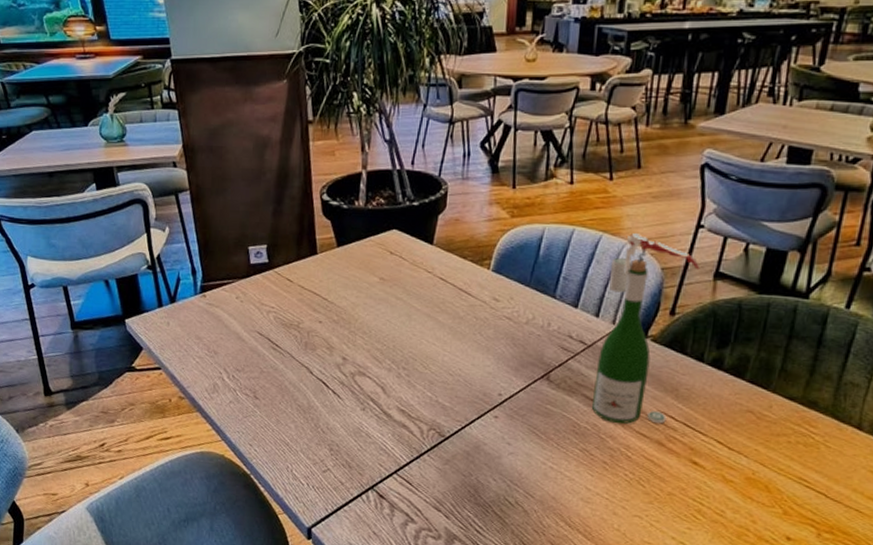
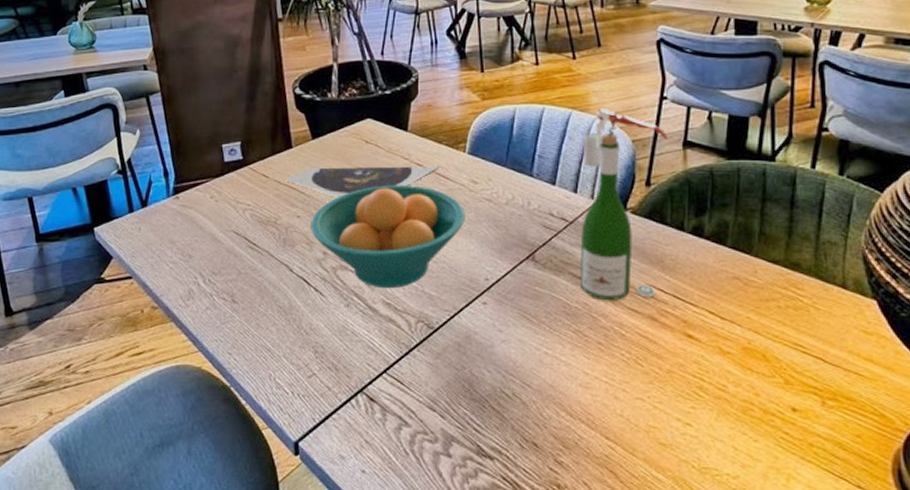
plate: none [309,275,463,306] -> present [285,166,440,197]
fruit bowl: none [331,297,484,397] -> present [311,185,465,289]

